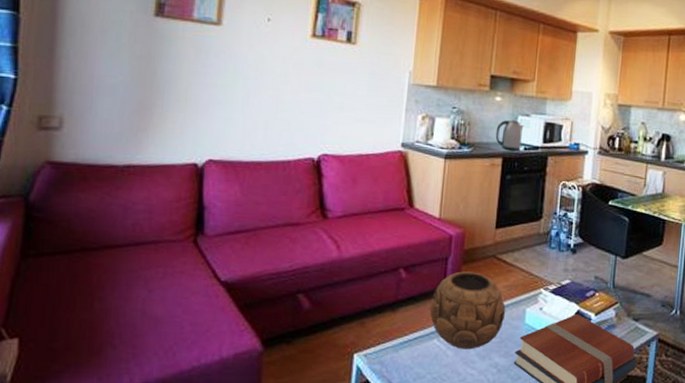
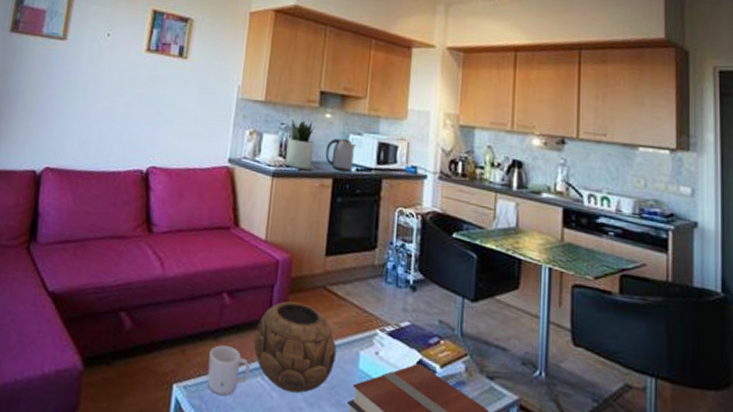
mug: none [386,315,427,358] -> present [207,345,250,396]
planter: none [454,103,486,151] -> present [281,119,315,170]

